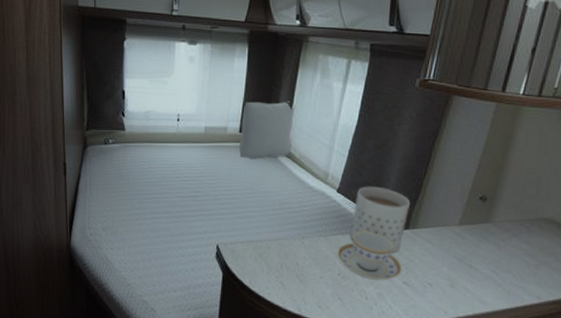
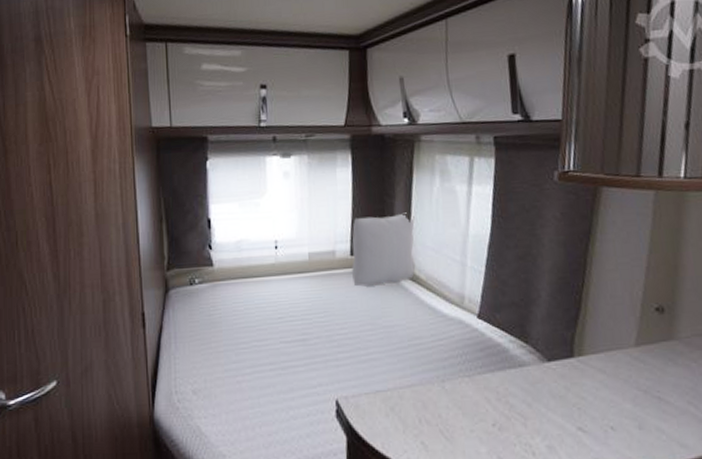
teacup: present [337,230,402,280] -> none [487,363,574,428]
mug: present [350,186,411,253] -> none [500,306,572,391]

